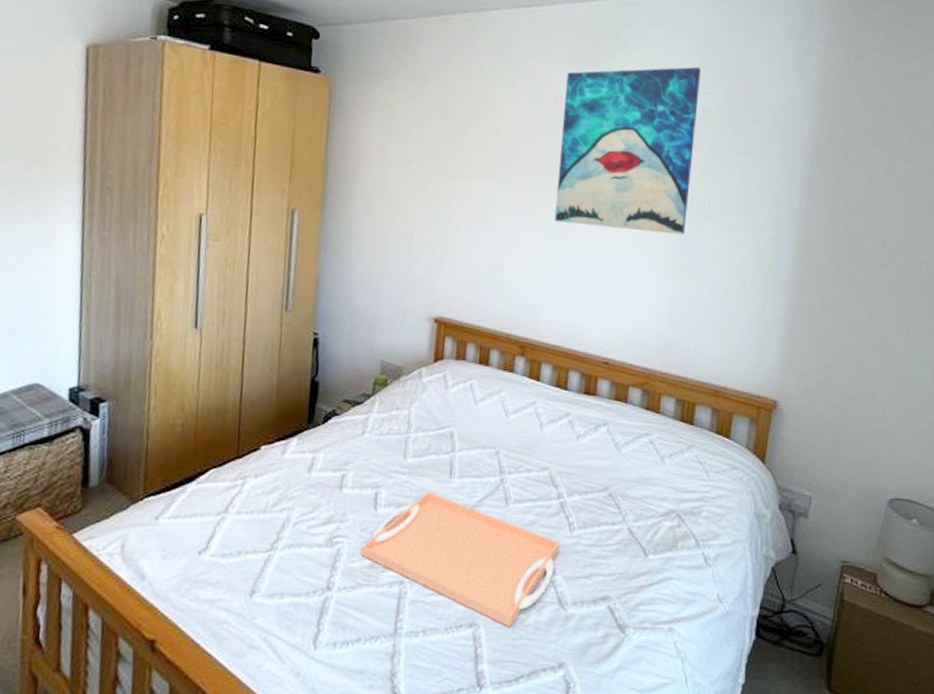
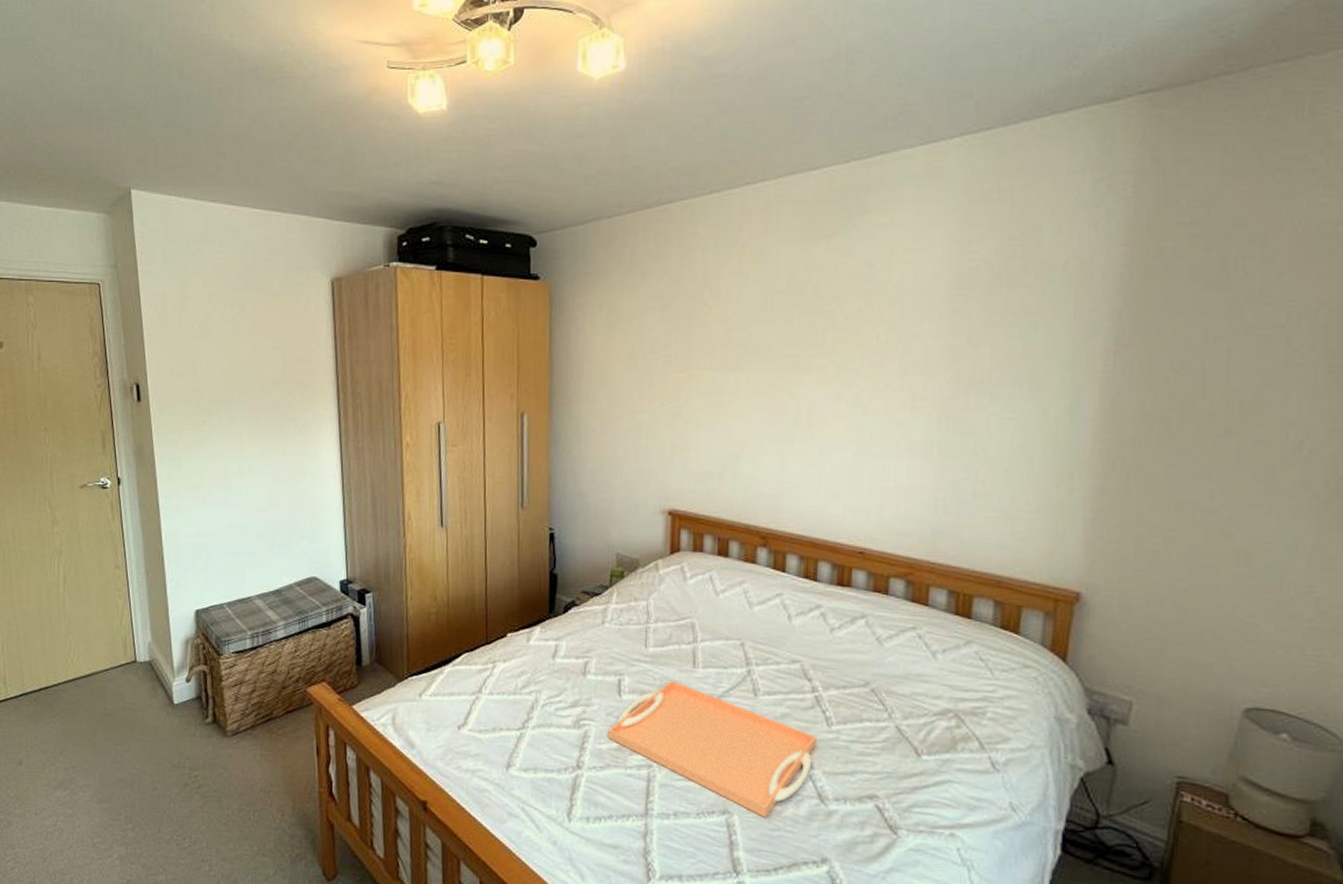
wall art: present [554,66,701,235] -> none [793,222,964,412]

